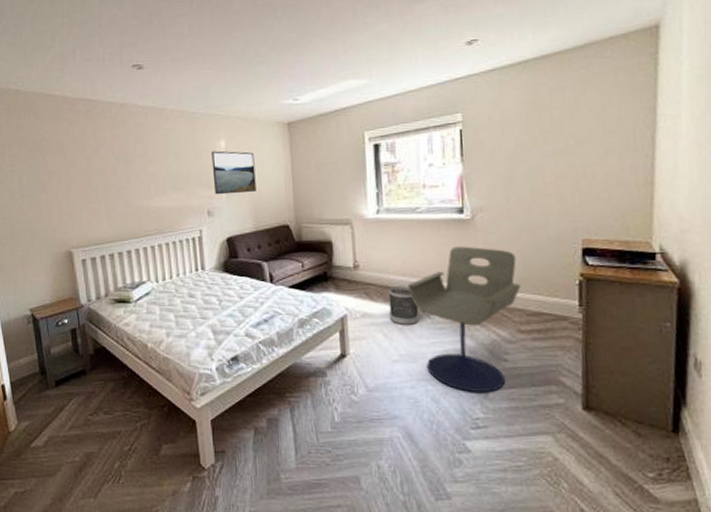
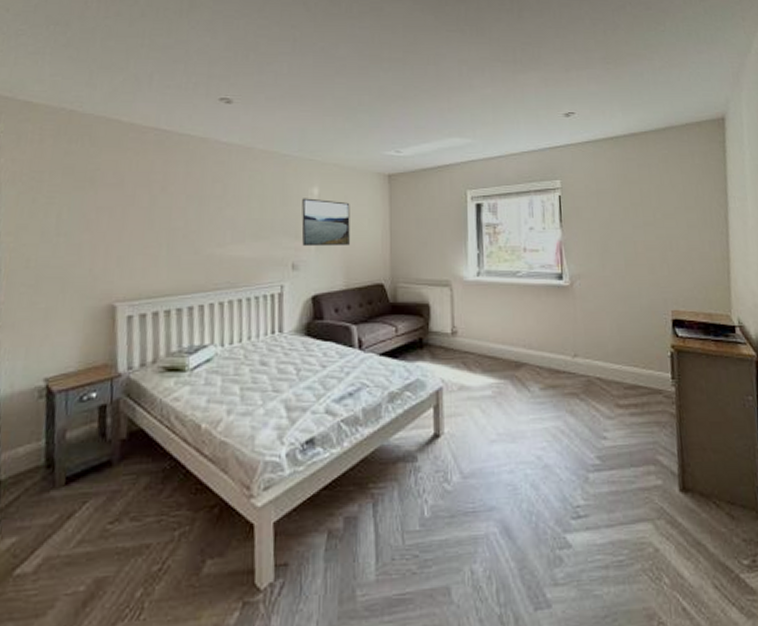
wastebasket: present [388,286,420,326] -> none [487,355,519,400]
office chair: present [407,246,521,392] -> none [507,314,618,475]

